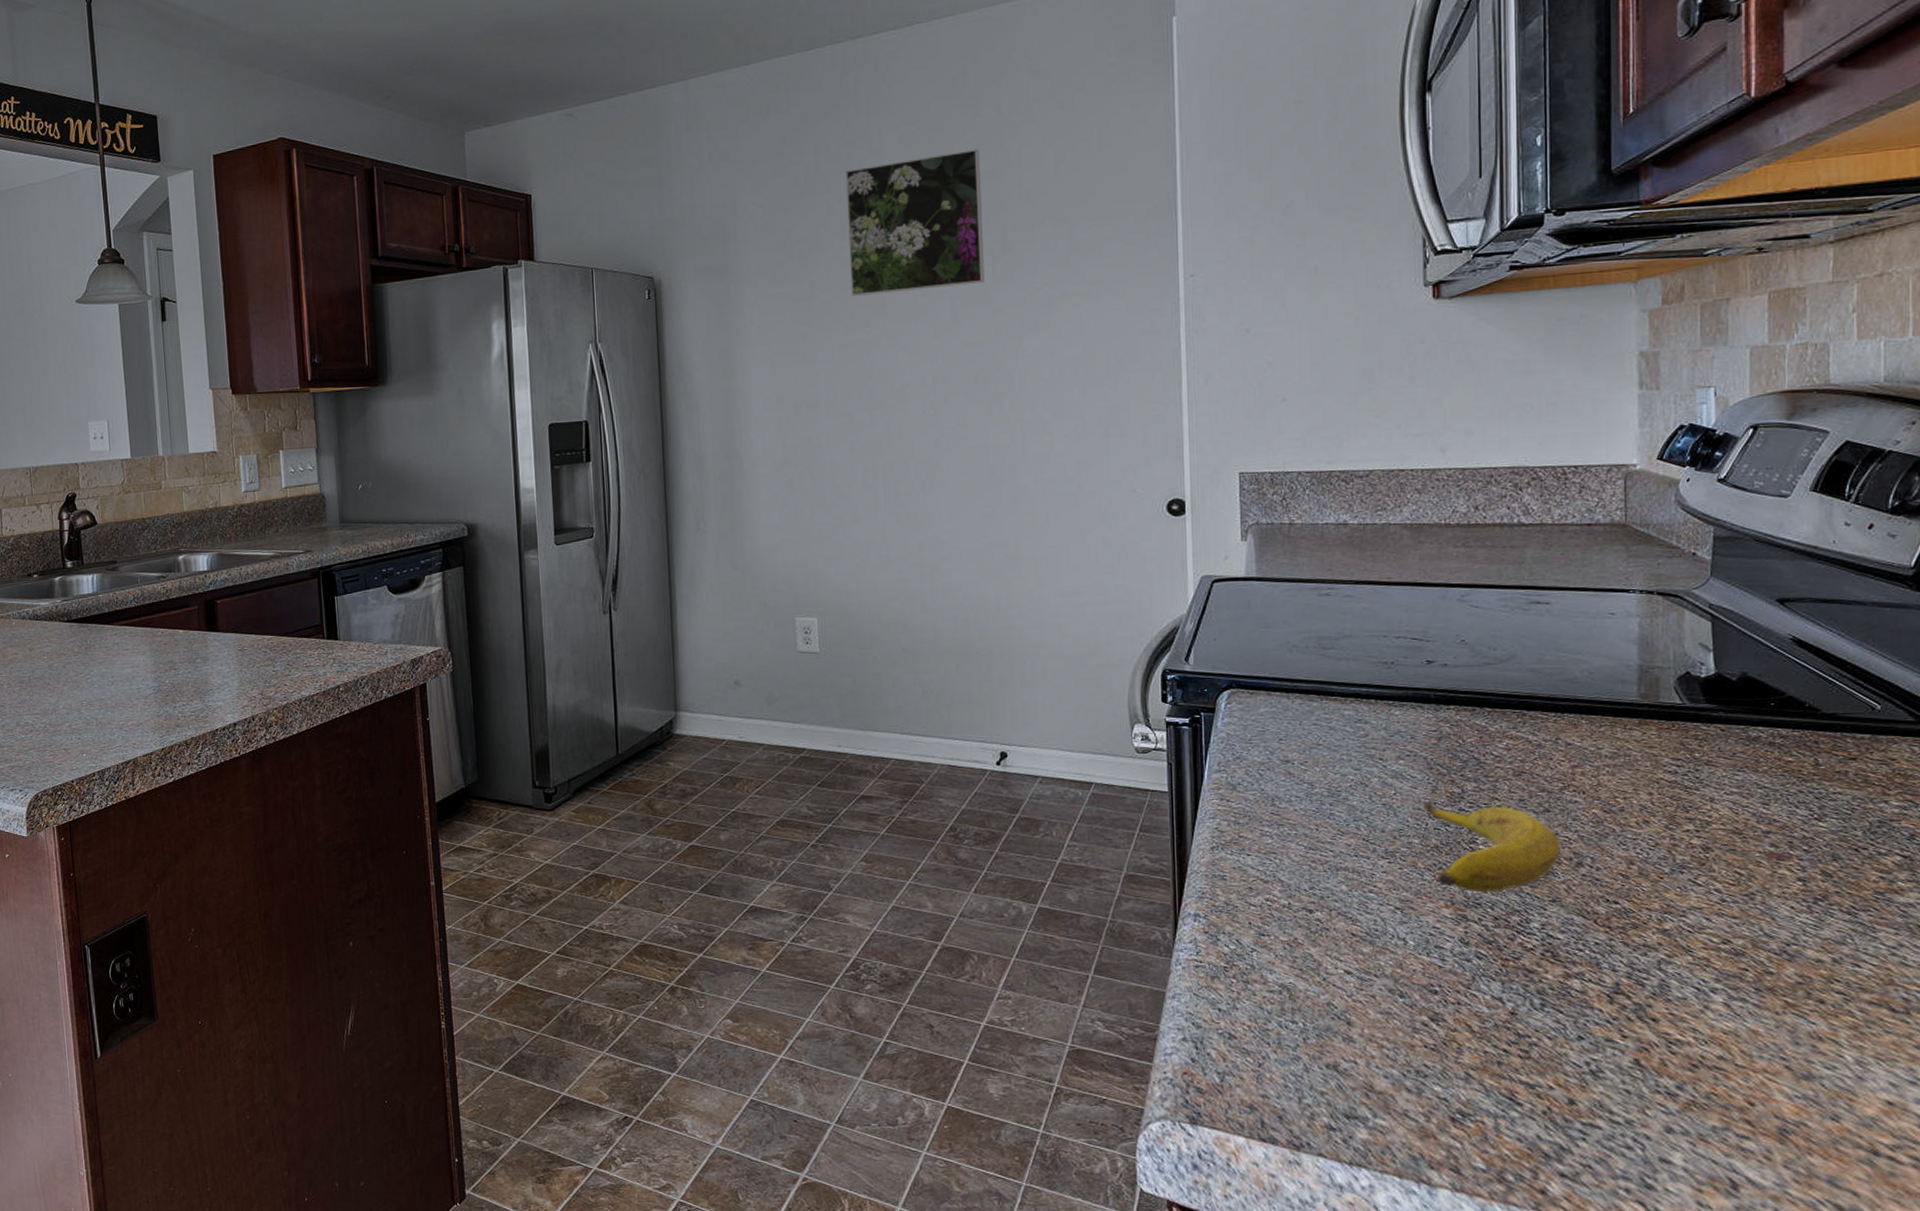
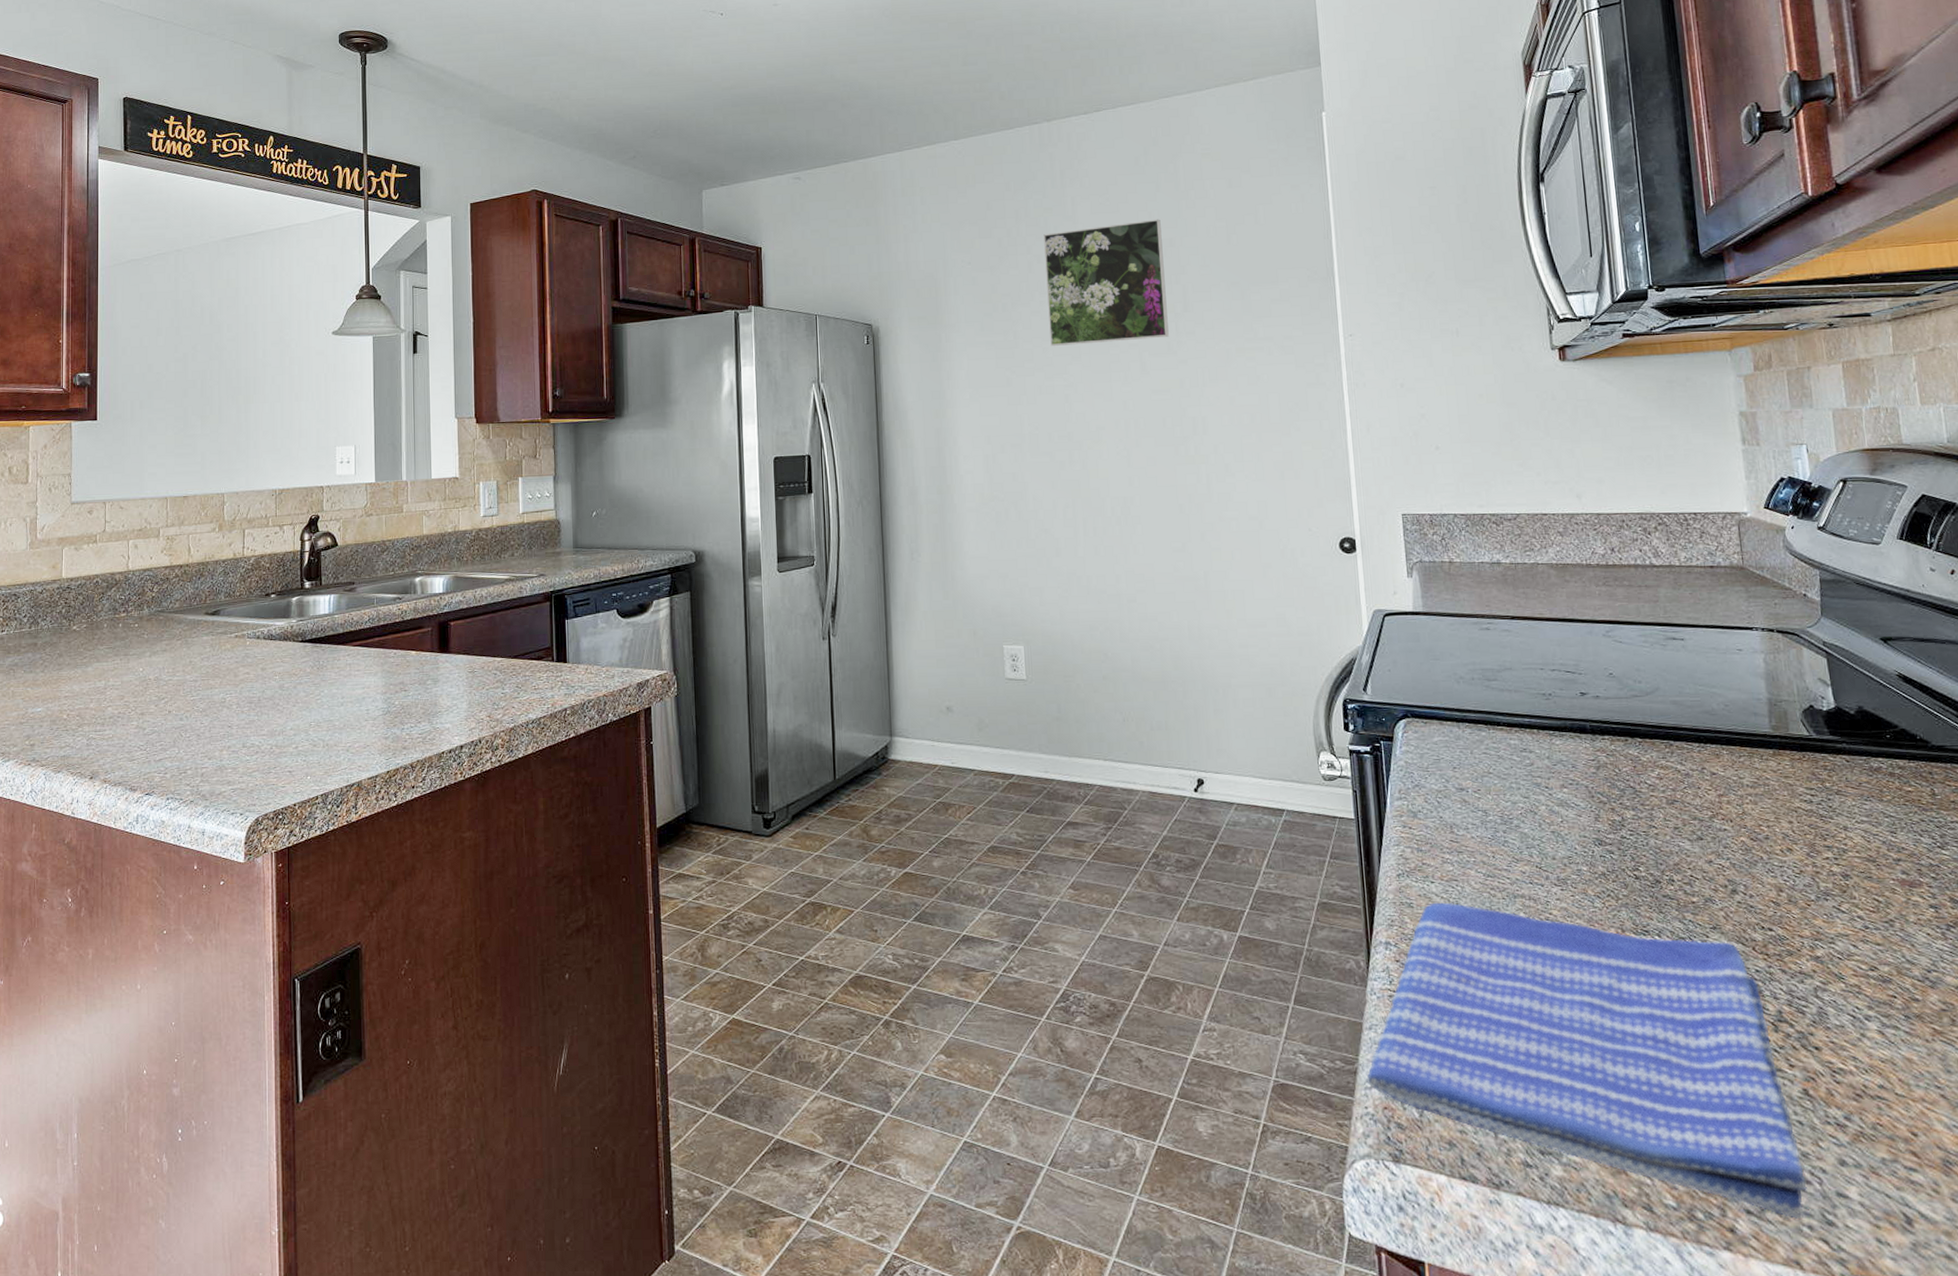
dish towel: none [1166,875,1628,1183] -> present [1366,902,1807,1220]
banana: present [1422,793,1562,892] -> none [1587,821,1717,920]

